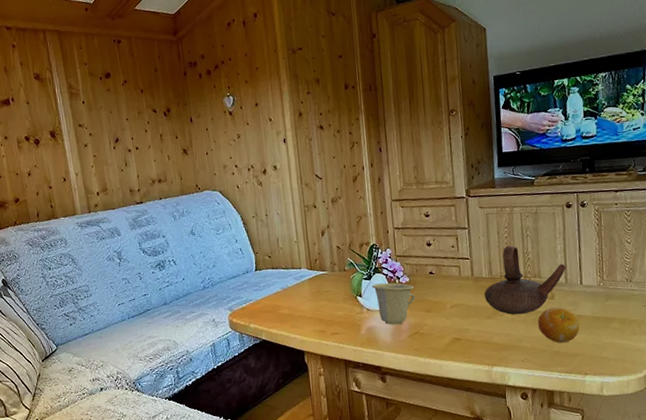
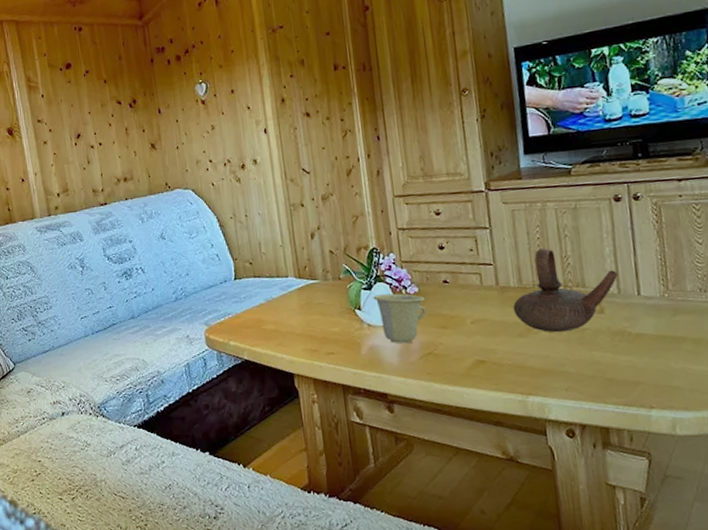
fruit: present [538,307,580,343] -> none [584,323,640,368]

